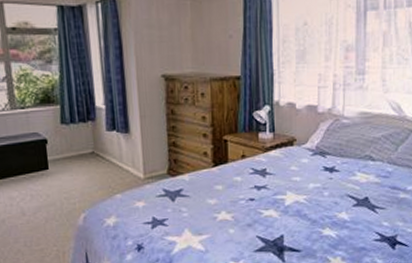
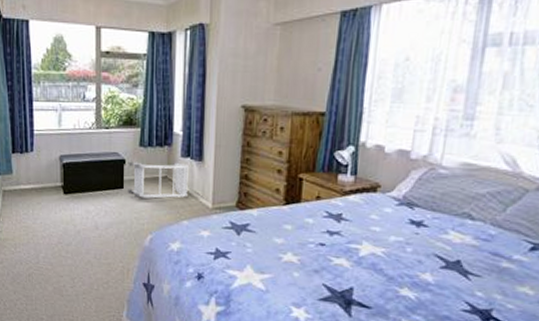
laundry basket: none [50,136,118,177] -> present [128,161,189,198]

